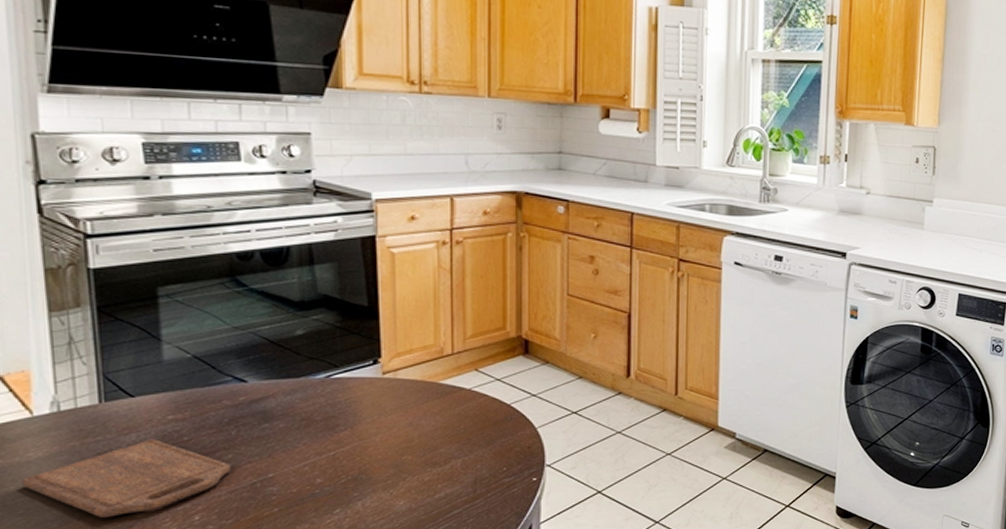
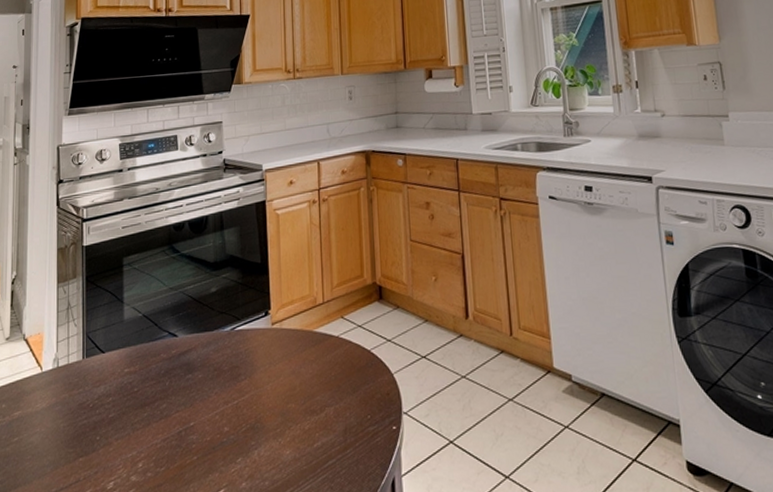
cutting board: present [21,439,232,518] -> none [31,390,165,463]

